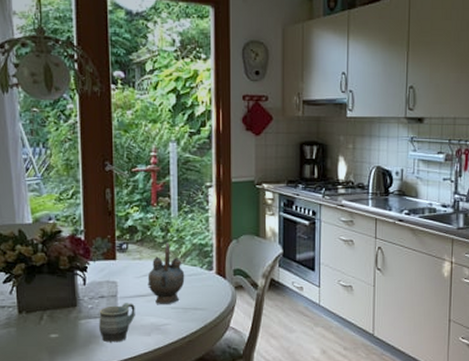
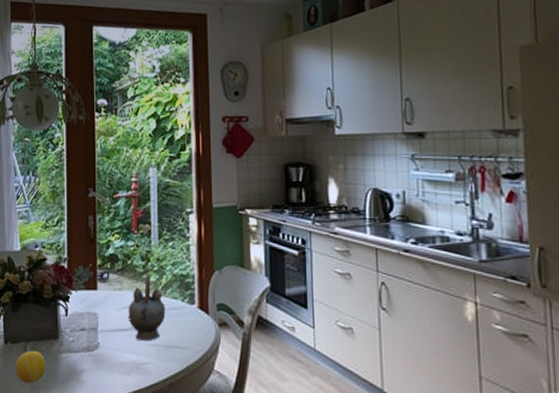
fruit: none [32,318,65,349] -> present [16,350,46,384]
mug: present [99,303,135,343] -> none [80,337,115,381]

